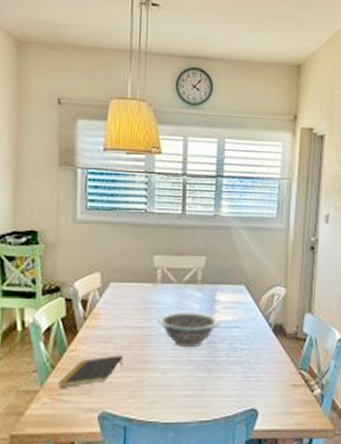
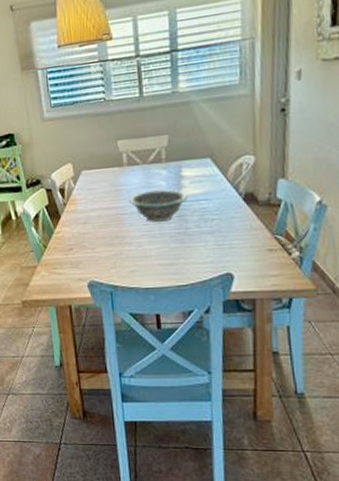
notepad: present [58,355,123,388] -> none [51,233,102,263]

